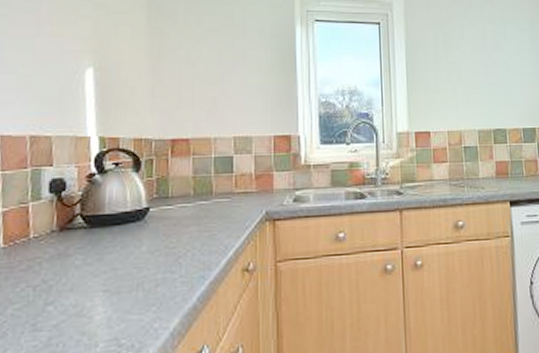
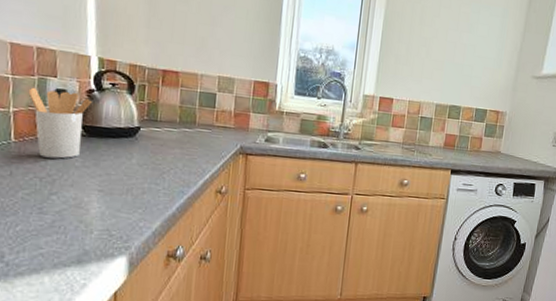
utensil holder: none [20,179,93,261] -> present [28,87,92,159]

